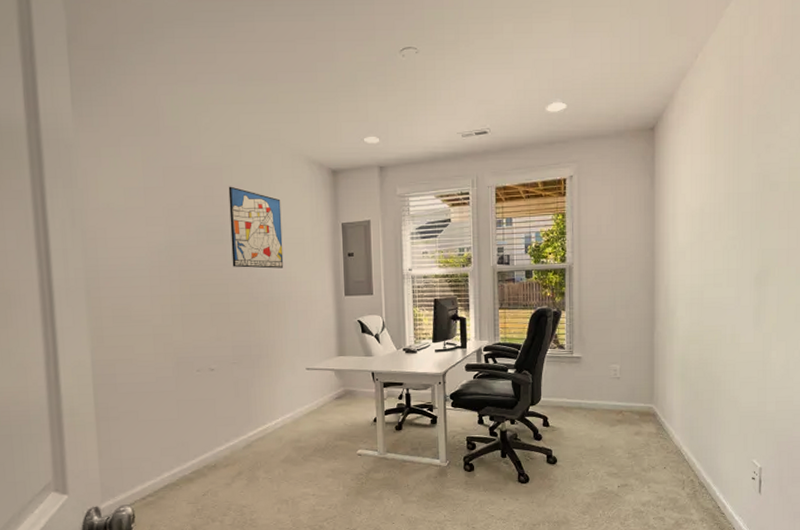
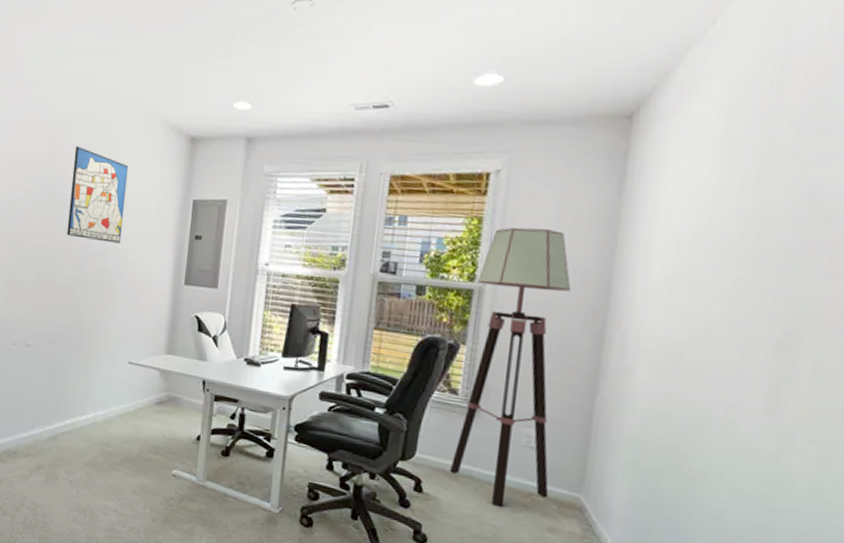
floor lamp: none [566,217,632,425] -> present [449,227,571,507]

